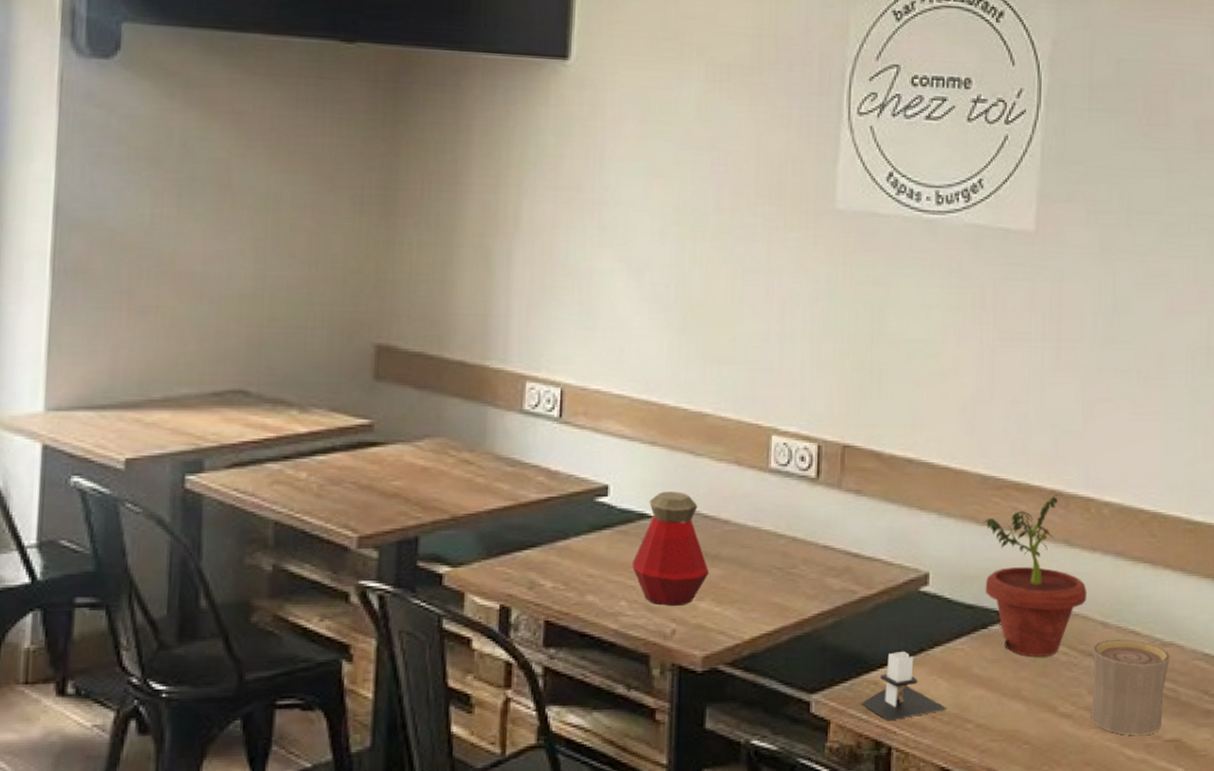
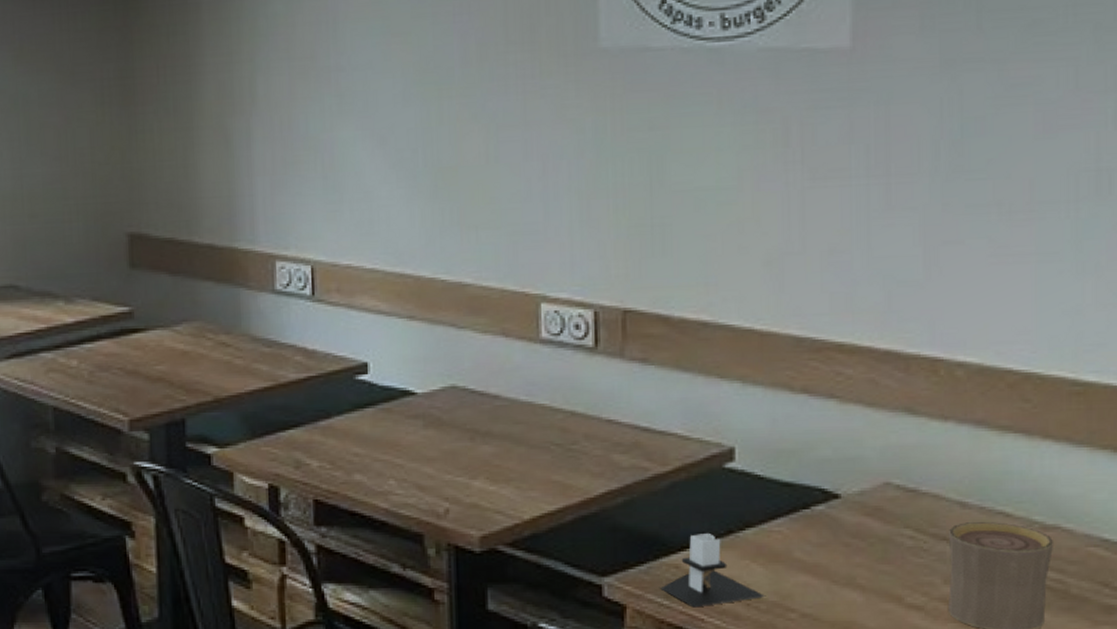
bottle: present [631,491,710,607] -> none [397,367,481,486]
potted plant: present [982,494,1087,656] -> none [797,355,938,540]

